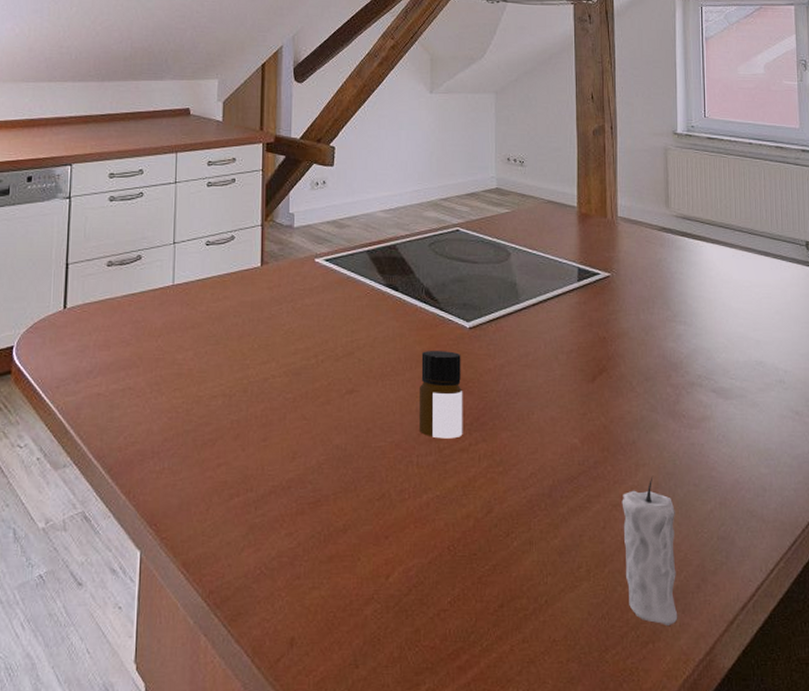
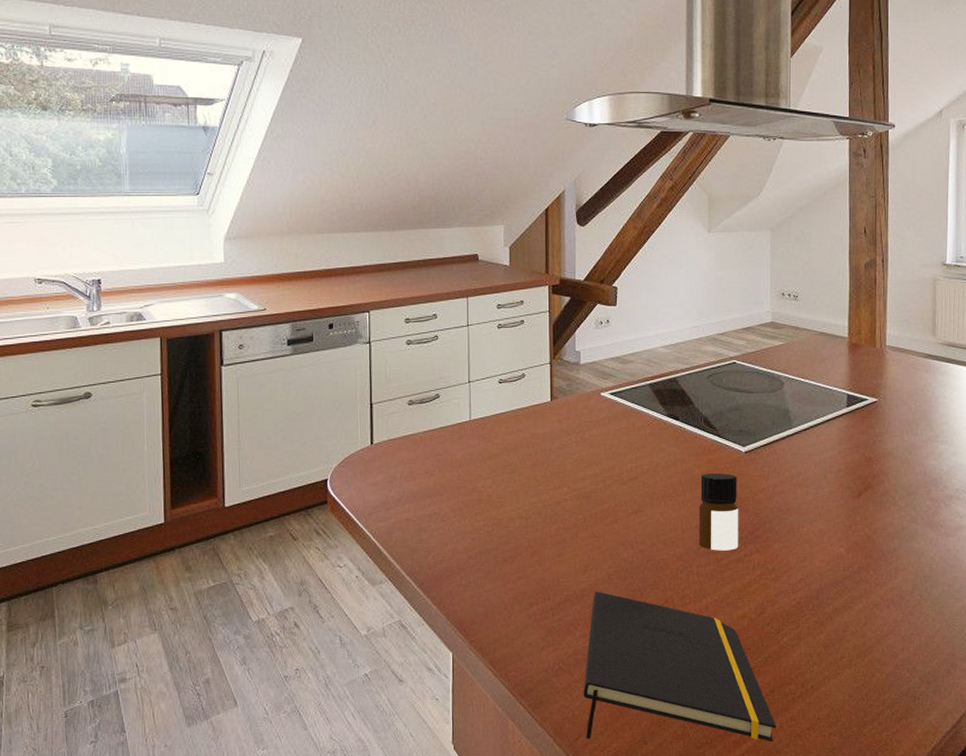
notepad: none [287,483,507,669] -> present [583,591,776,742]
candle: present [621,477,678,627] -> none [882,579,930,705]

